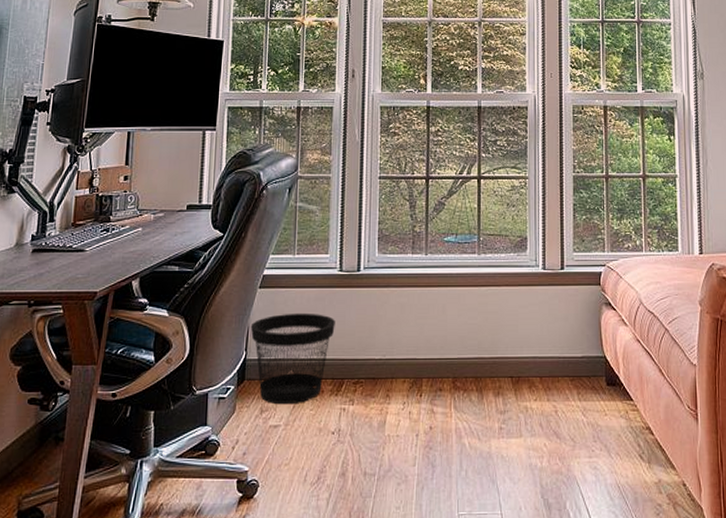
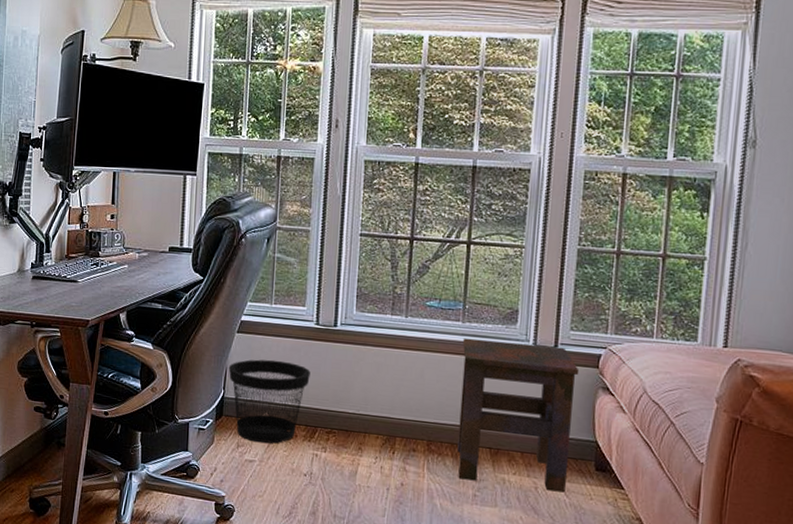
side table: none [479,269,584,413] -> present [457,338,580,493]

